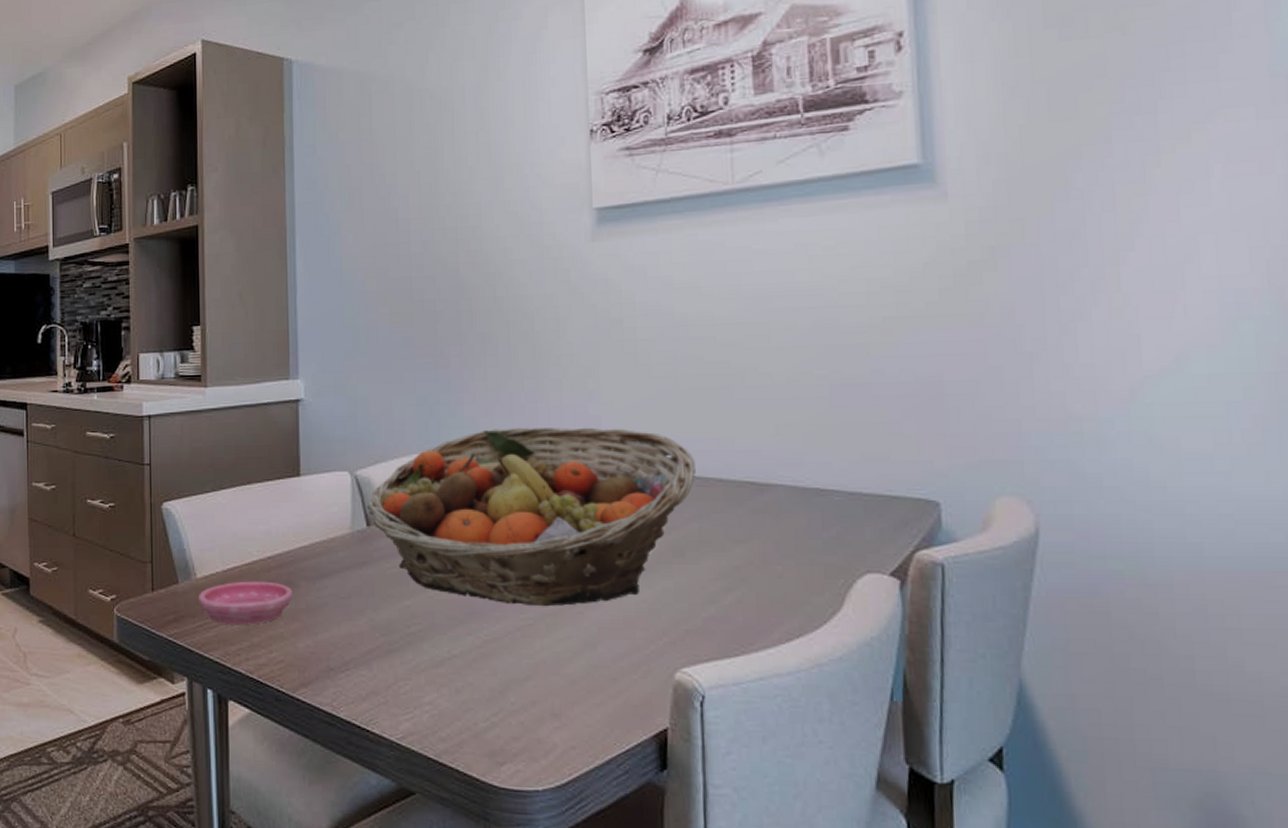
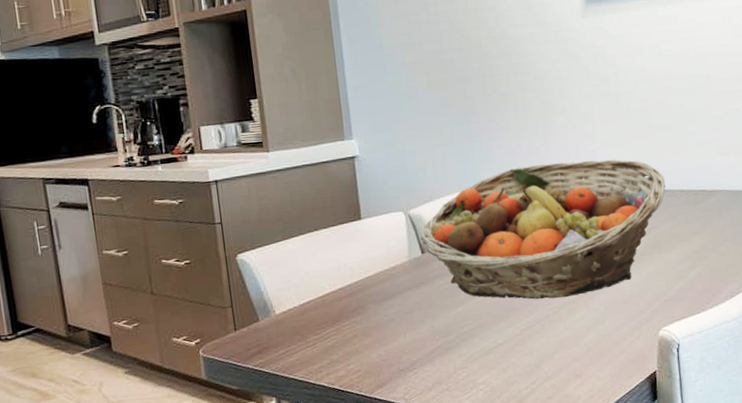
saucer: present [197,581,293,625] -> none [278,308,364,349]

